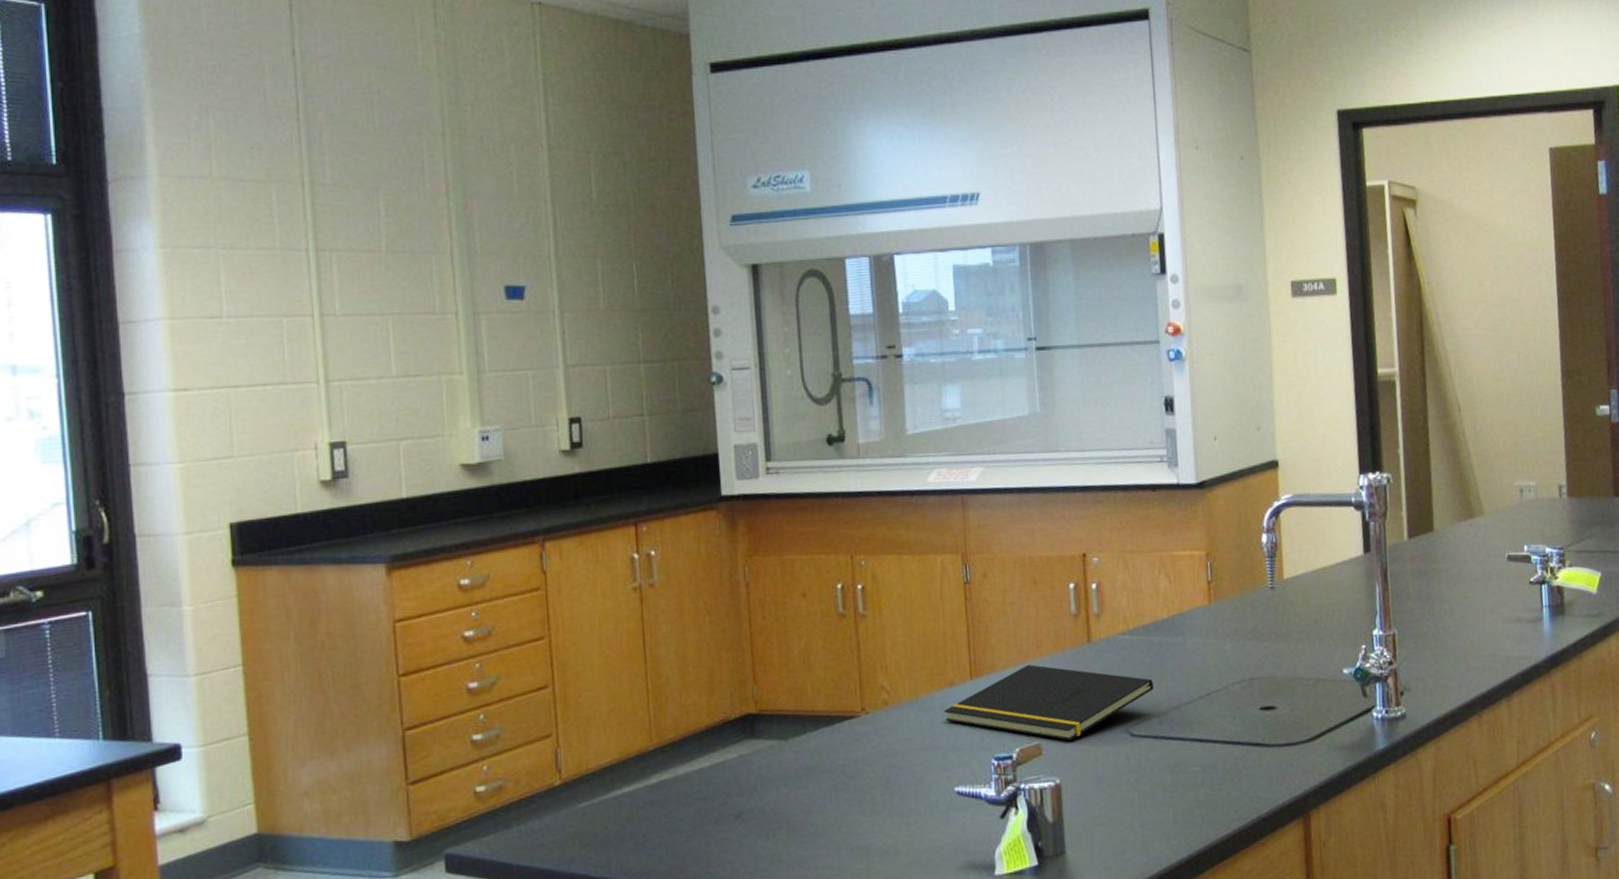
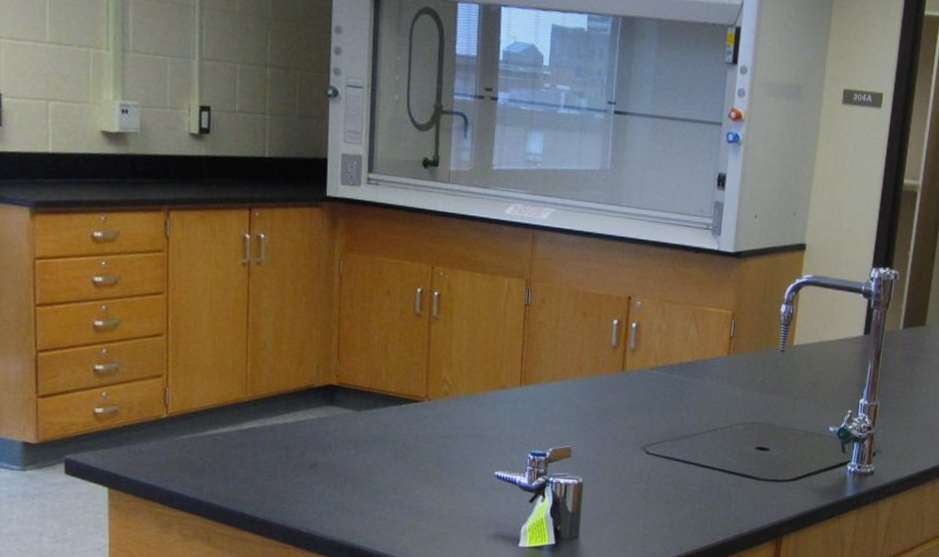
notepad: present [943,664,1154,740] -> none [494,381,671,449]

